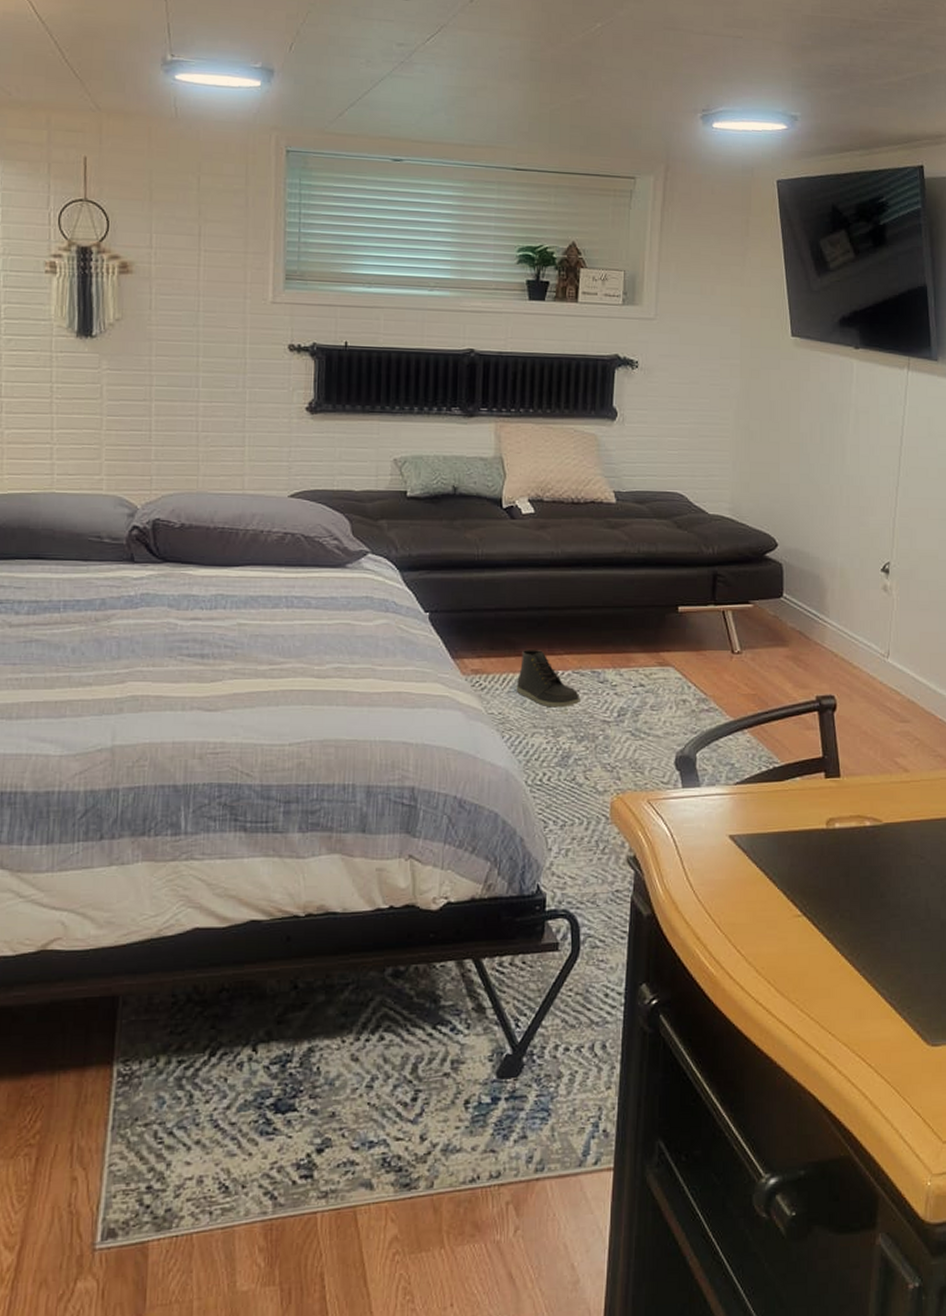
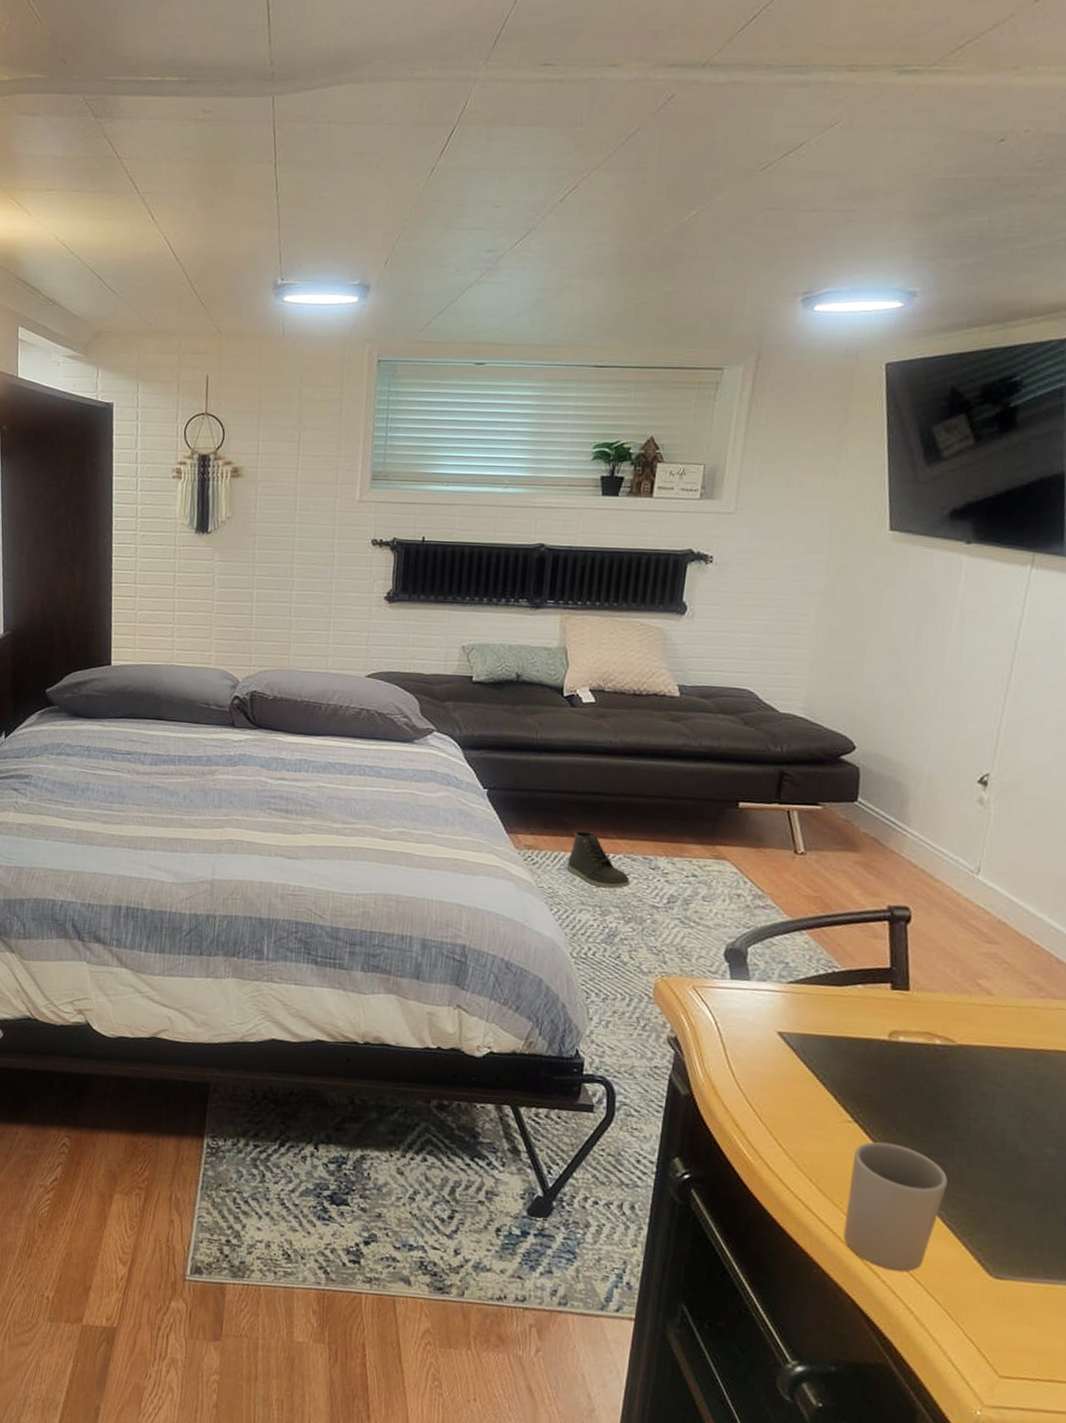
mug: none [802,931,887,1059] -> present [843,1142,948,1272]

